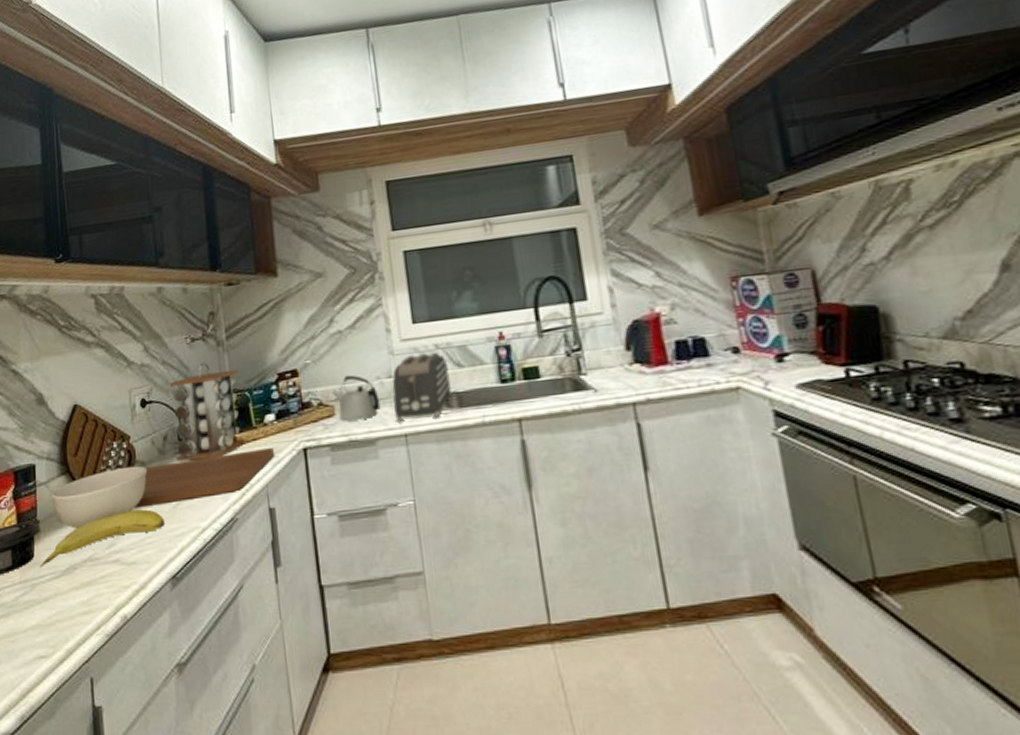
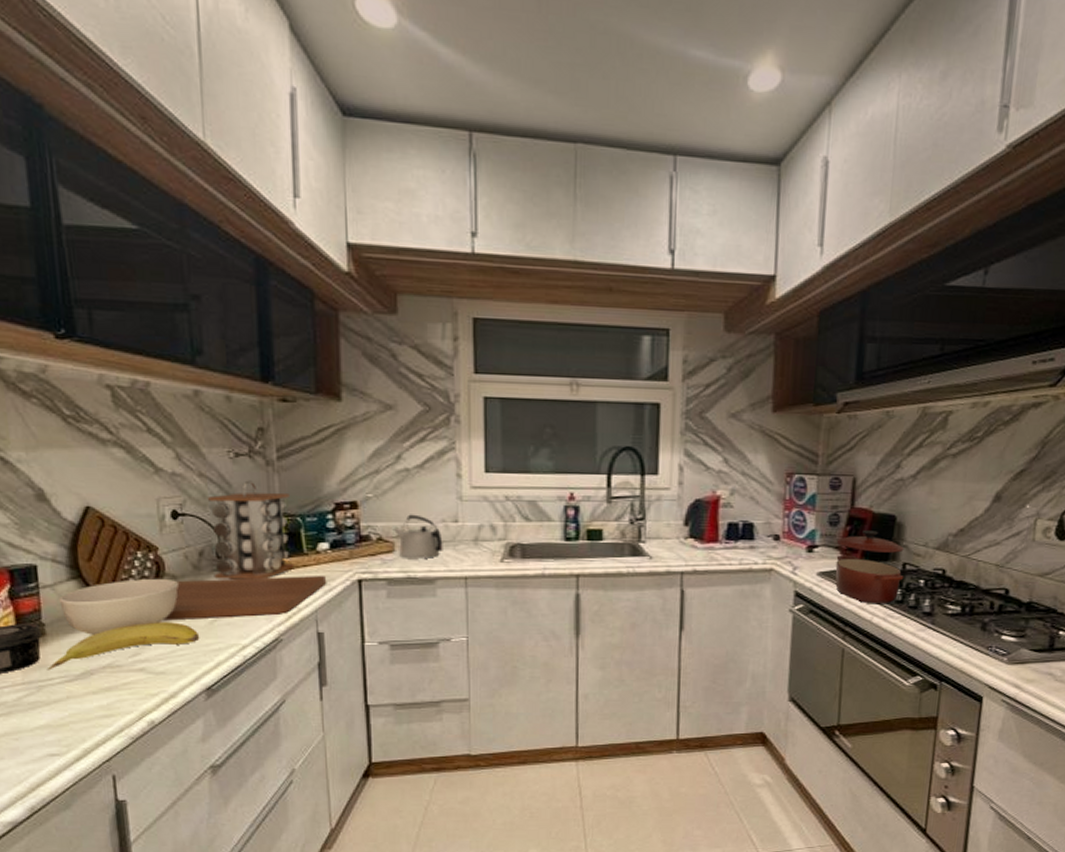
toaster: present [392,353,452,424] -> none [457,503,516,566]
saucepan: none [809,327,910,416] -> present [835,531,904,605]

